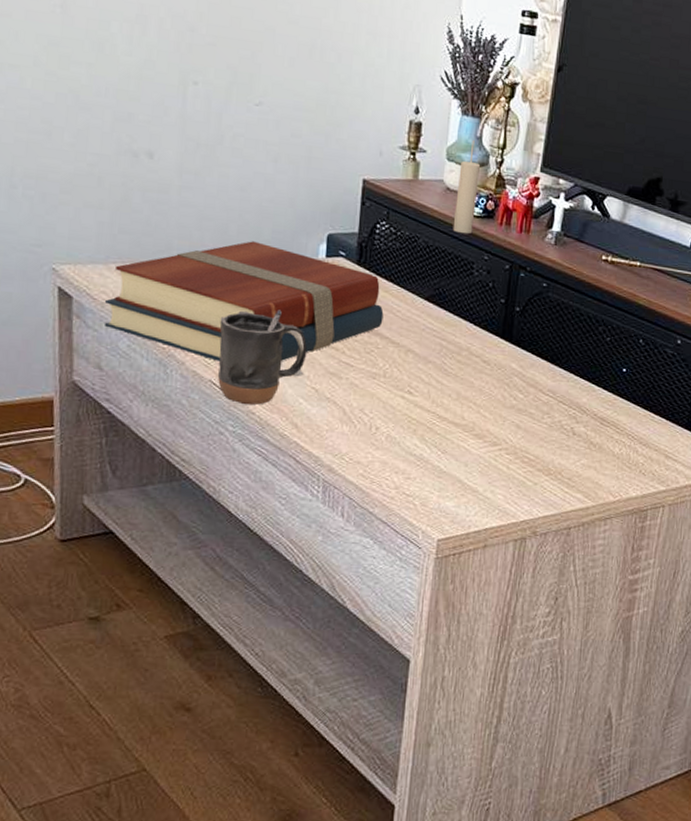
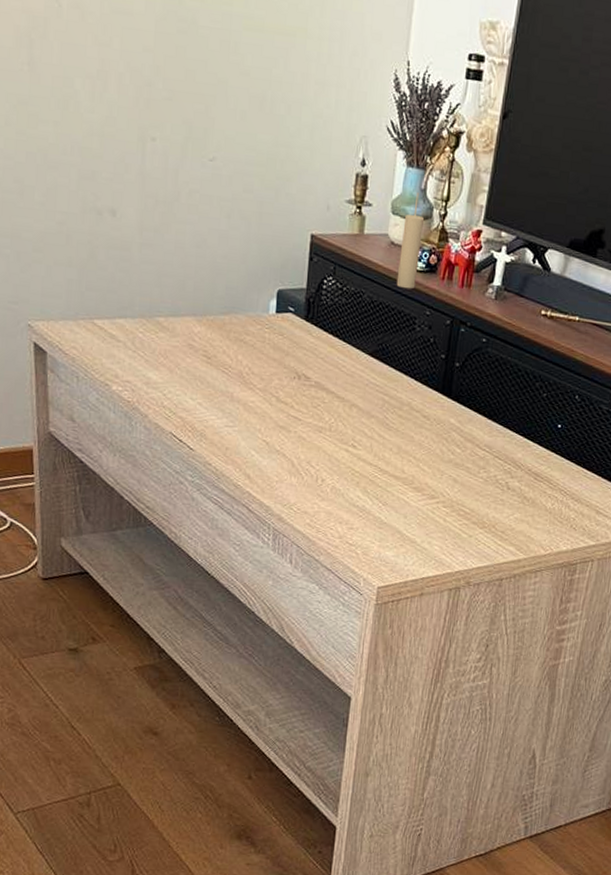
books: present [103,241,384,361] -> none [75,297,330,415]
mug: present [218,310,307,406] -> none [178,365,258,457]

